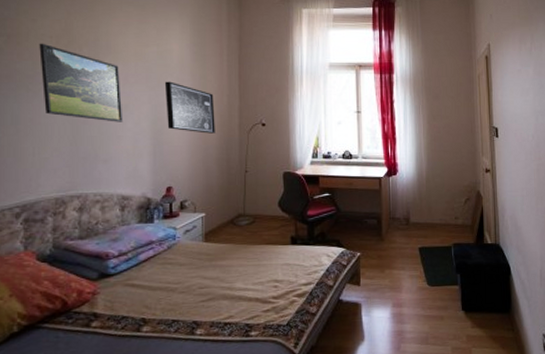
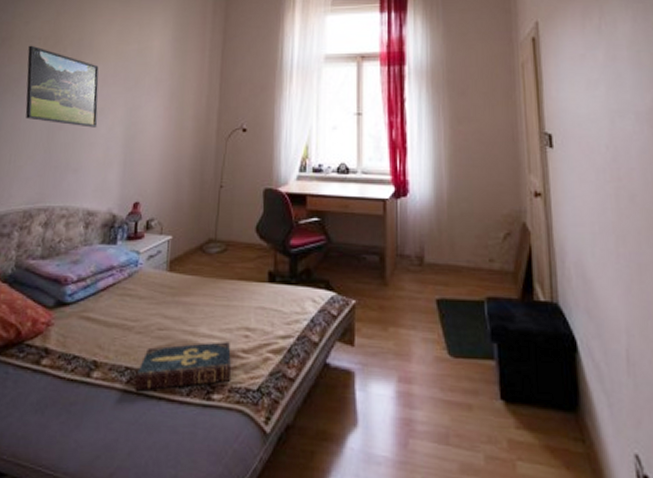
wall art: present [164,81,215,134] -> none [140,81,192,141]
book: none [182,292,265,337] -> present [135,341,232,391]

